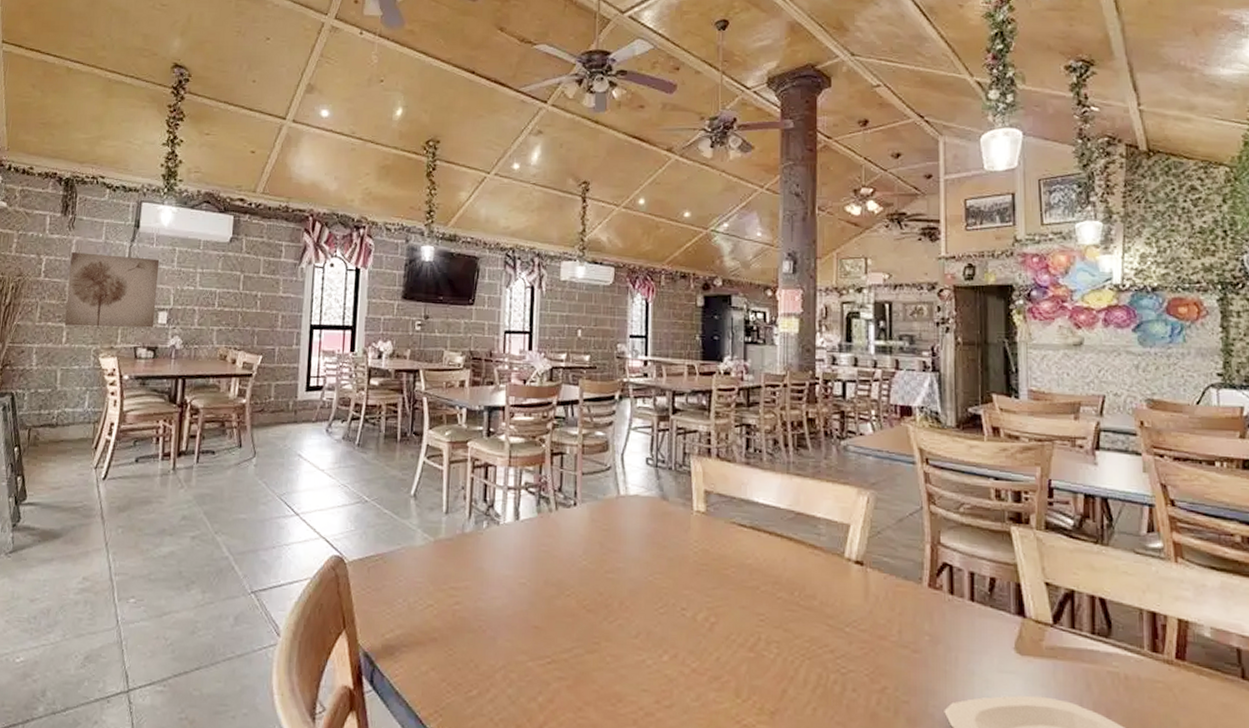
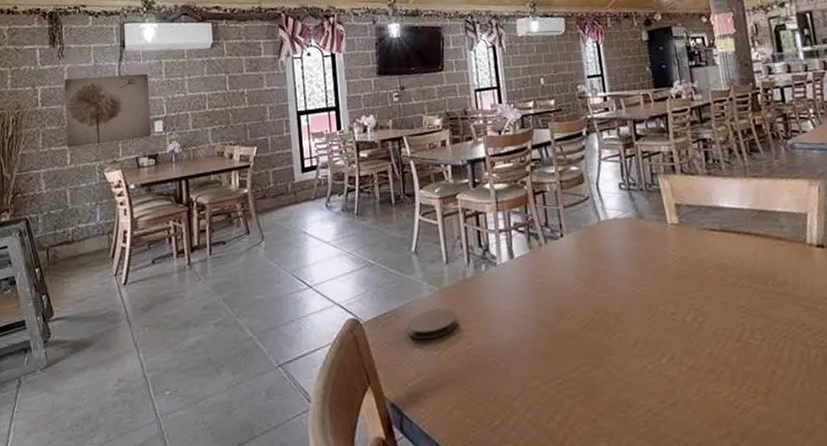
coaster: none [394,560,449,592] -> present [408,308,458,340]

